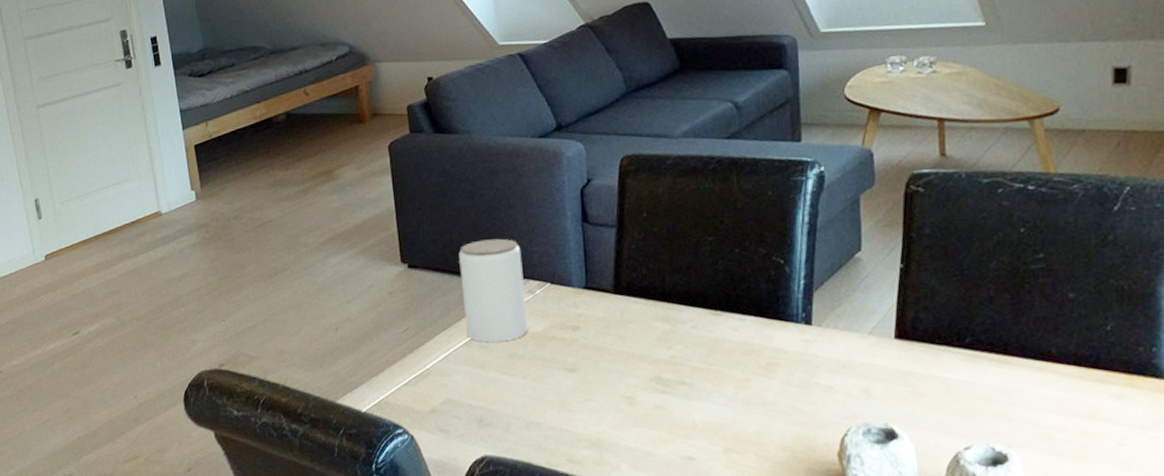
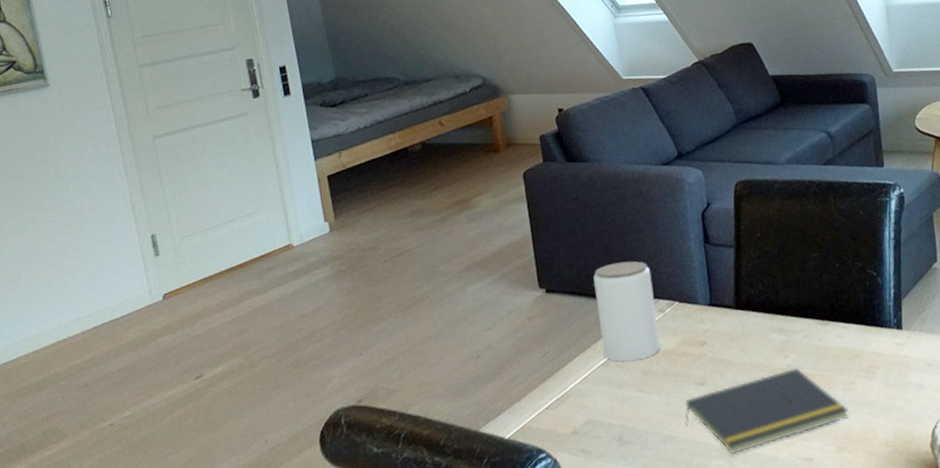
notepad: none [552,360,741,446] -> present [685,368,849,455]

